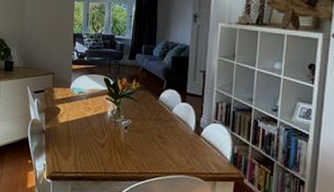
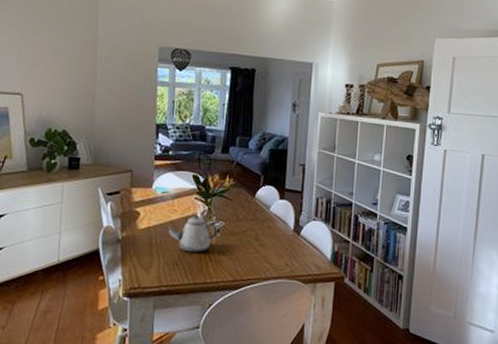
teapot: none [82,112,126,146] -> present [166,214,218,253]

